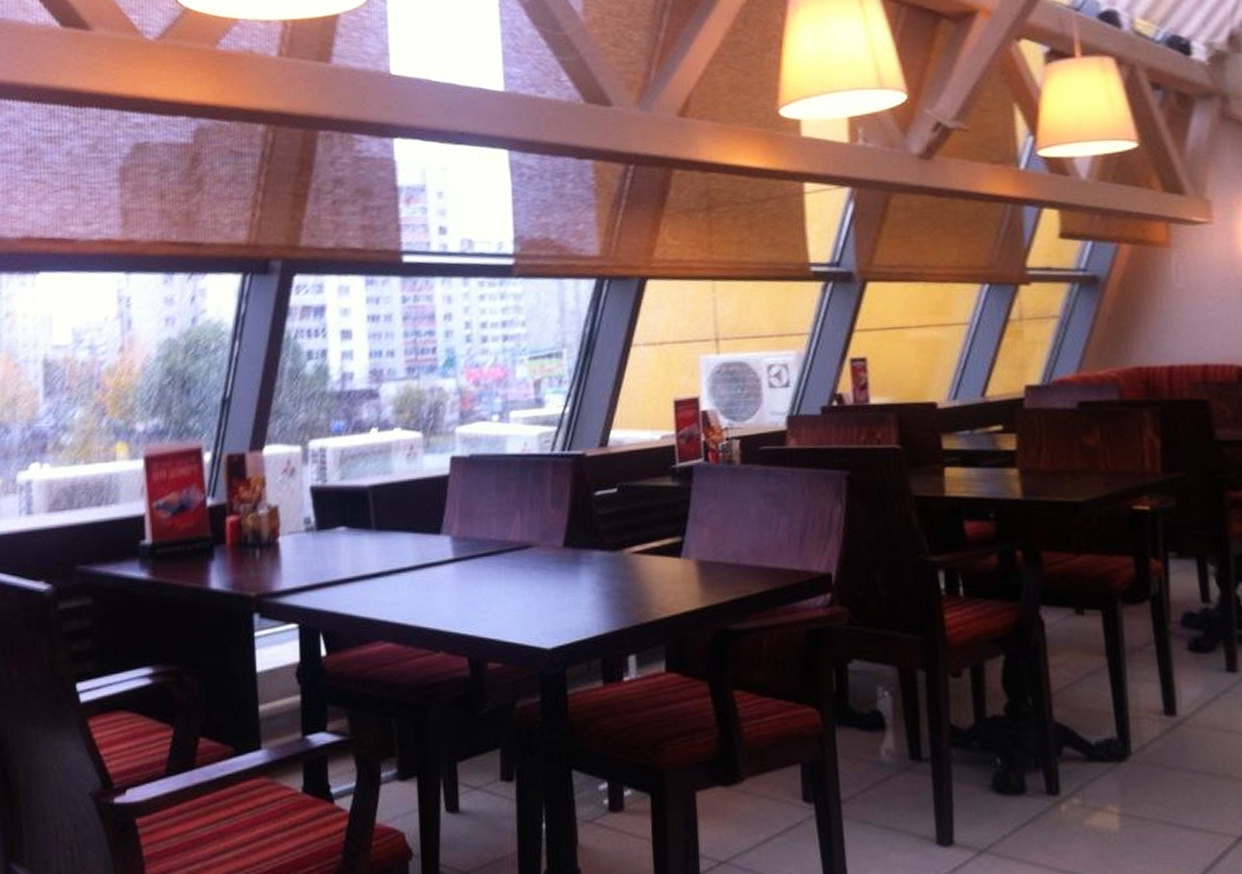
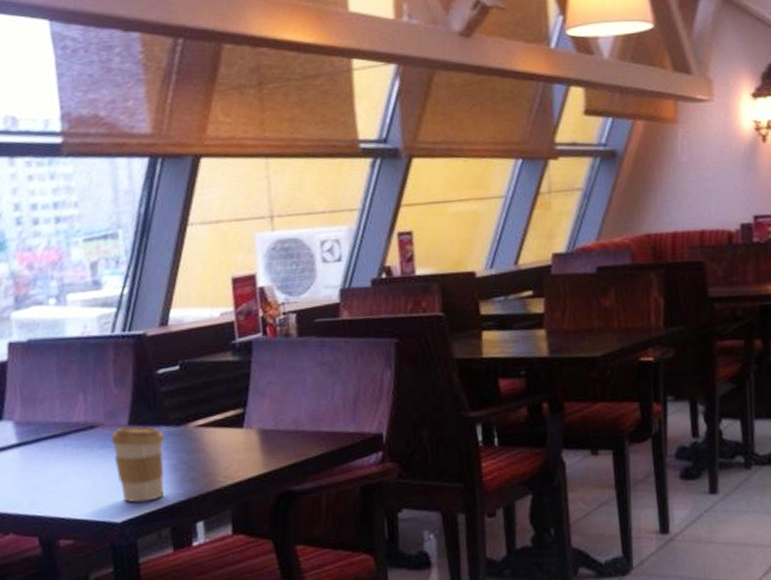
coffee cup: none [544,548,600,629] -> present [110,426,165,503]

